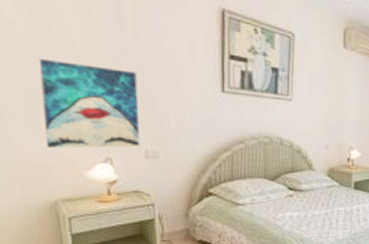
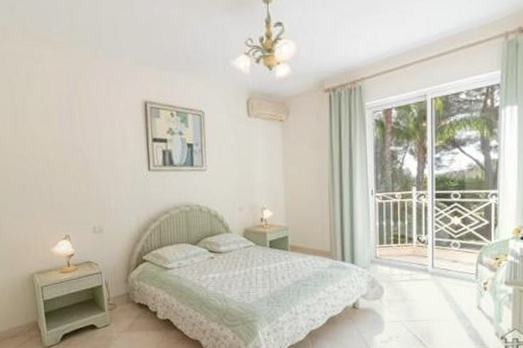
wall art: present [38,59,140,148] -> none [19,162,89,231]

